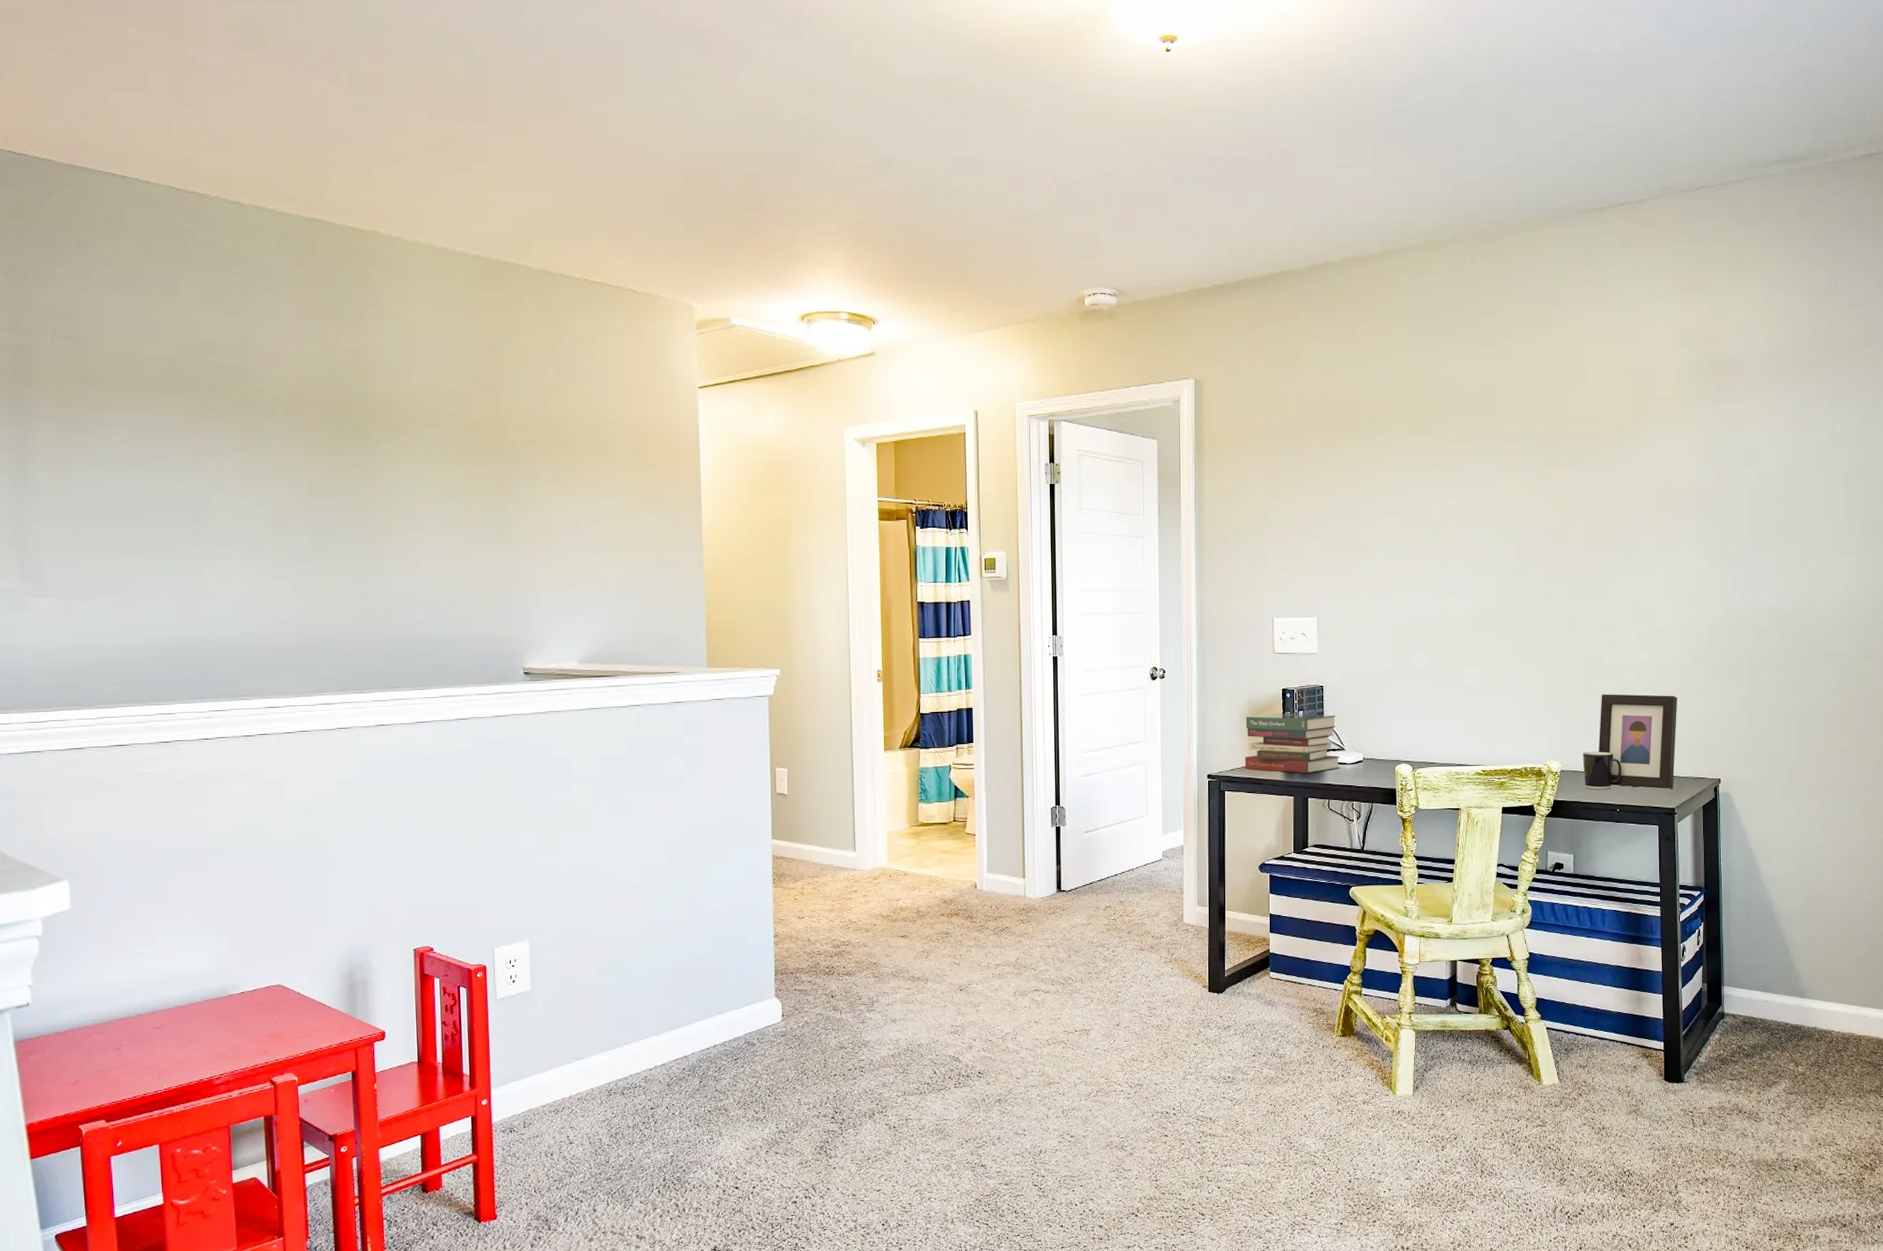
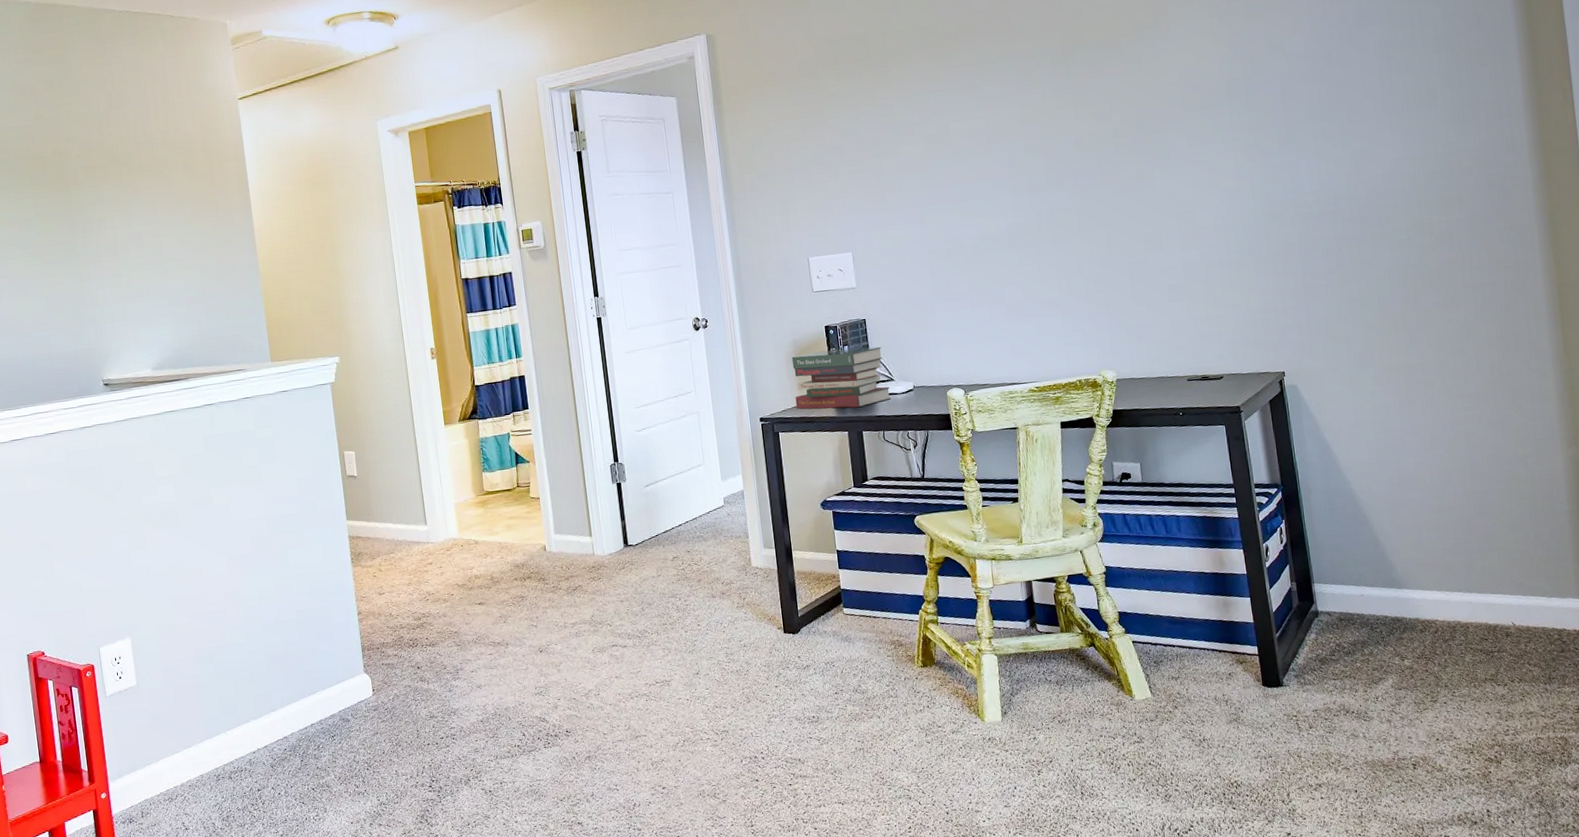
mug: present [1582,751,1622,790] -> none [1137,355,1181,396]
picture frame: present [1599,694,1677,789] -> none [1149,292,1236,390]

